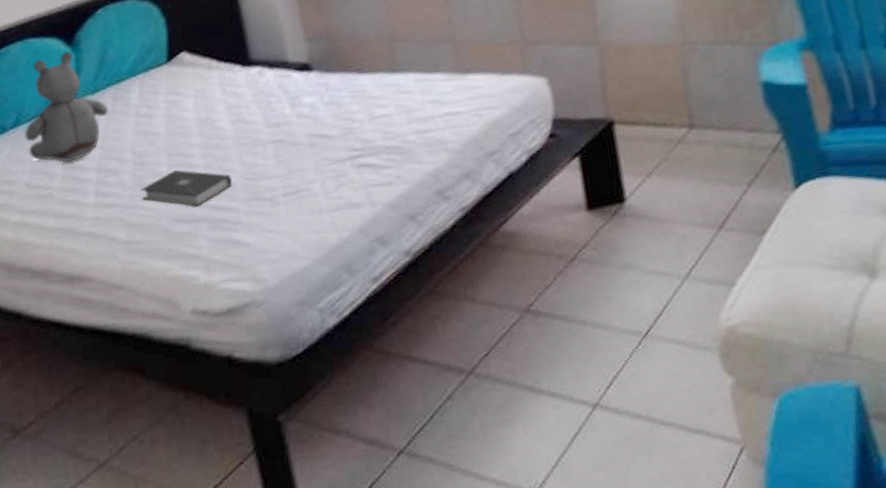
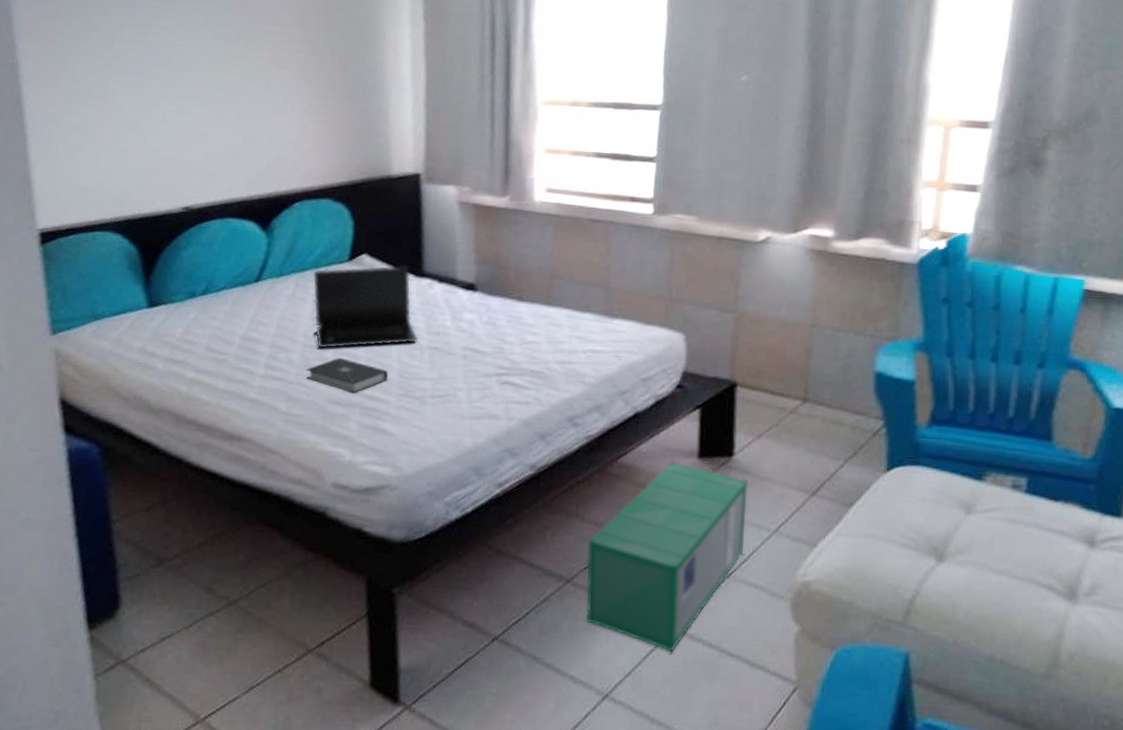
stuffed bear: present [24,51,109,163] -> none [210,235,290,334]
laptop: none [131,57,258,165] -> present [312,265,419,350]
storage bin: none [483,219,656,432] -> present [586,461,748,652]

